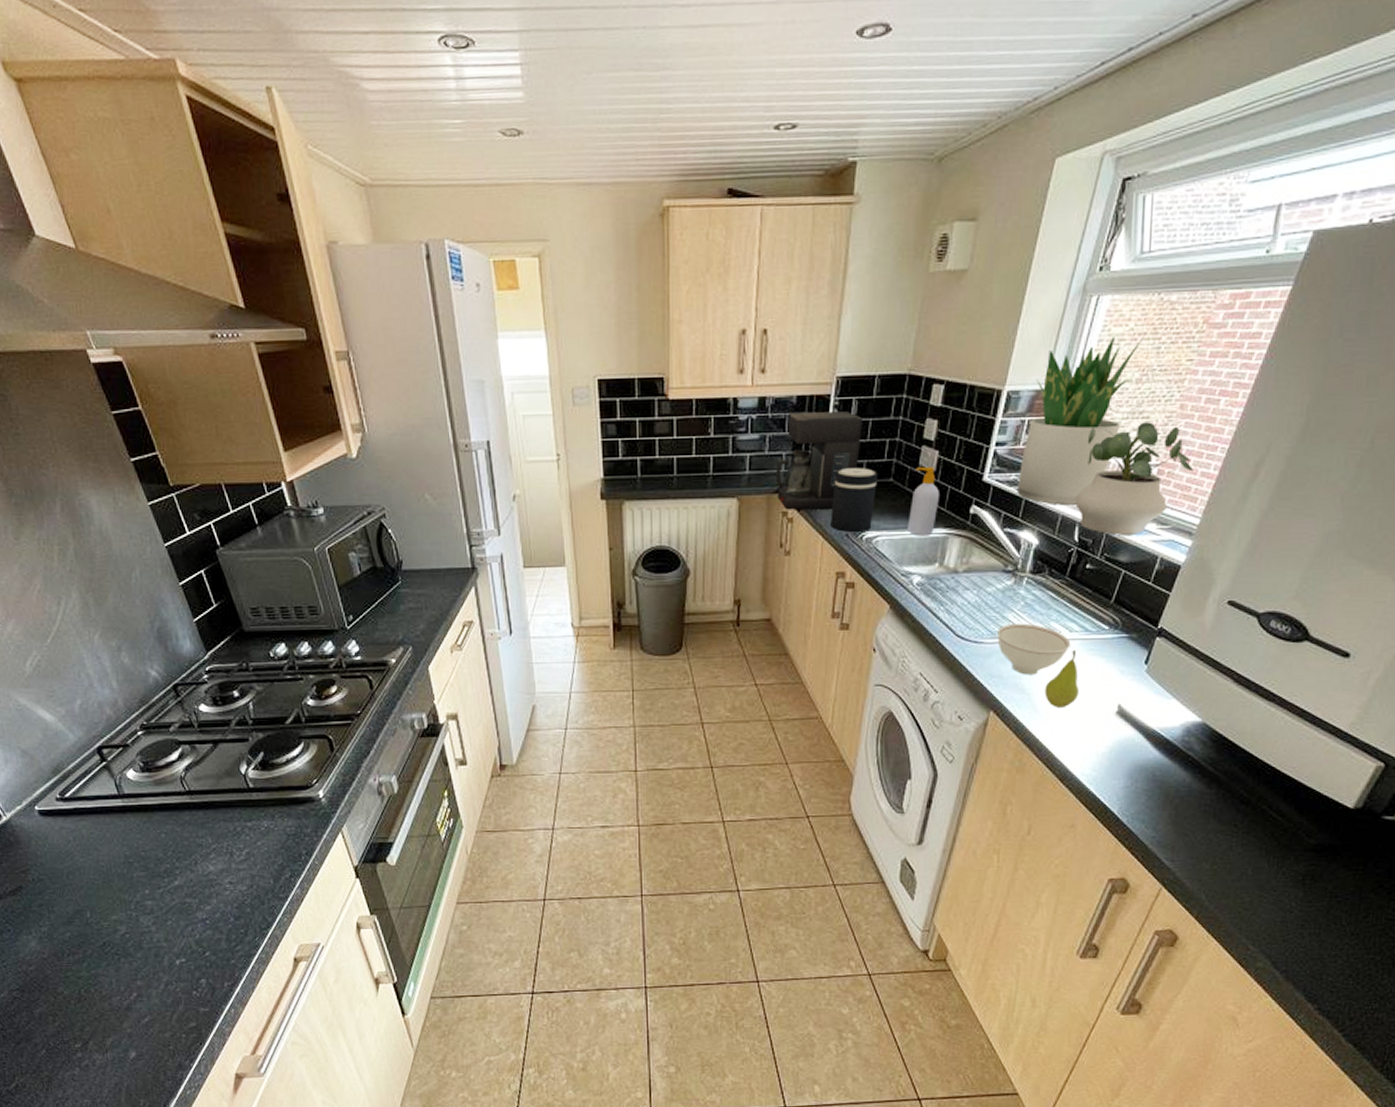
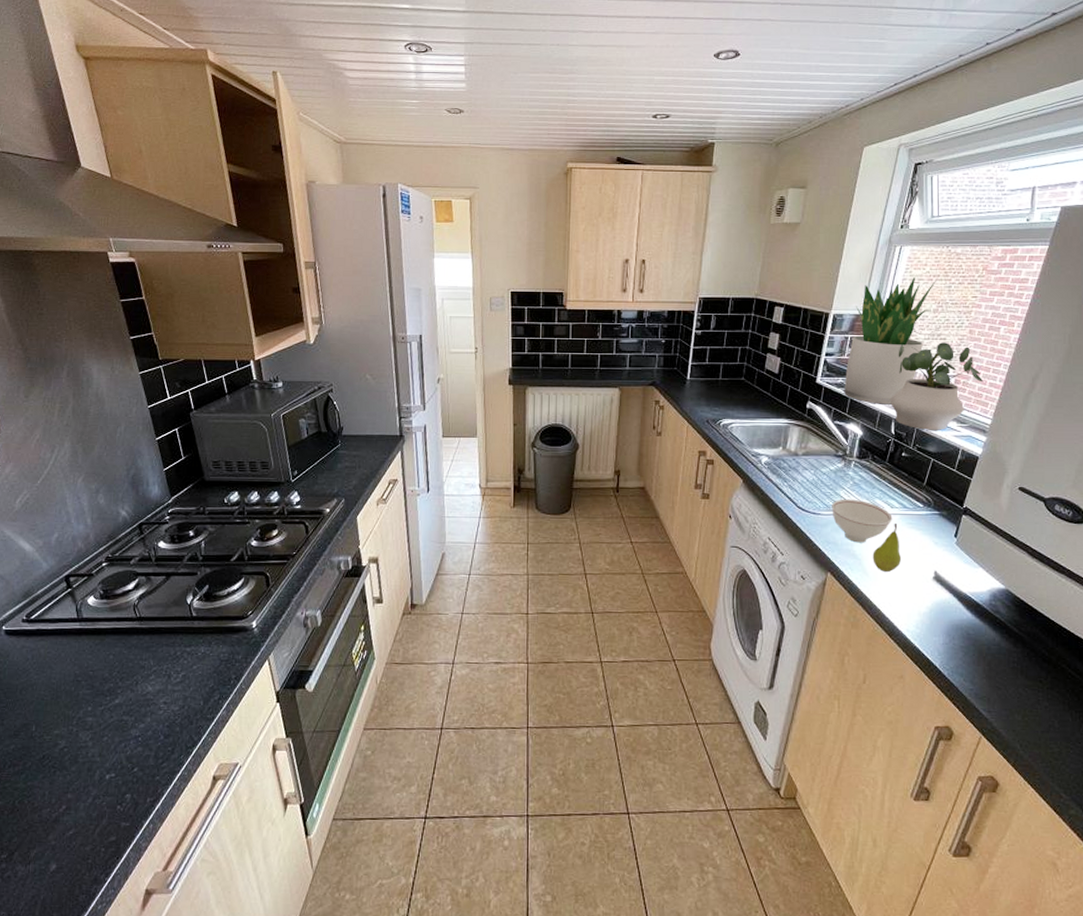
coffee maker: present [777,411,864,510] -> none [651,324,721,400]
cylinder: present [830,468,879,532] -> none [694,368,733,419]
soap bottle: present [907,466,939,536] -> none [756,369,781,425]

